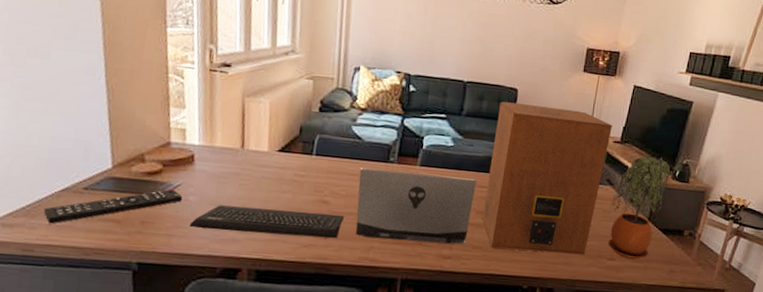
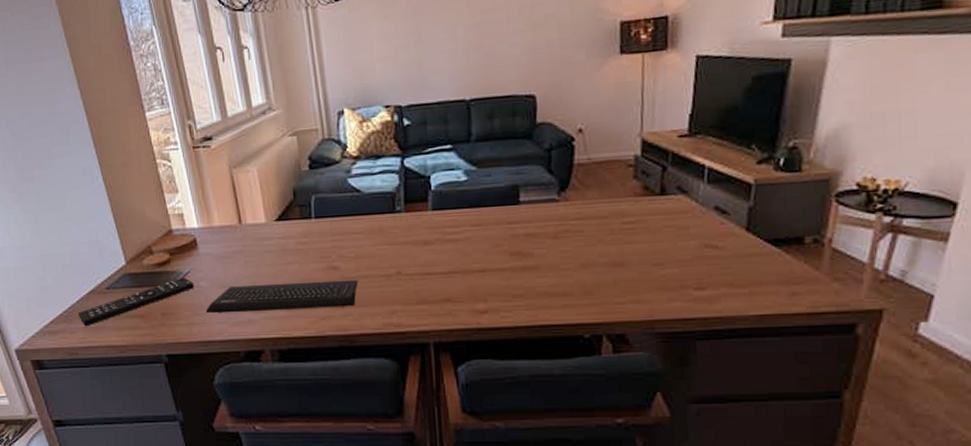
laptop computer: present [355,168,477,245] -> none [365,215,504,301]
speaker: present [482,101,612,255] -> none [515,105,674,294]
potted plant: present [607,156,670,260] -> none [687,145,770,286]

